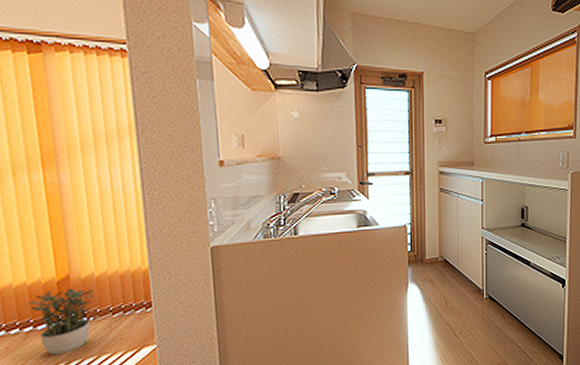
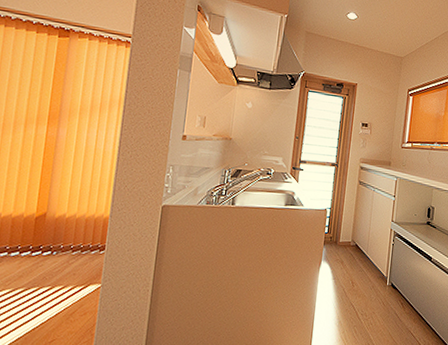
potted plant: present [29,288,94,356] -> none [9,224,62,281]

